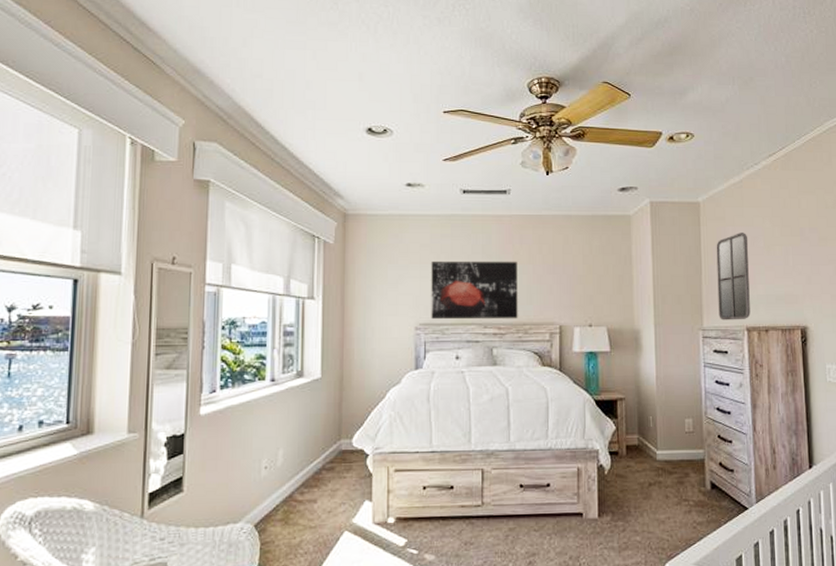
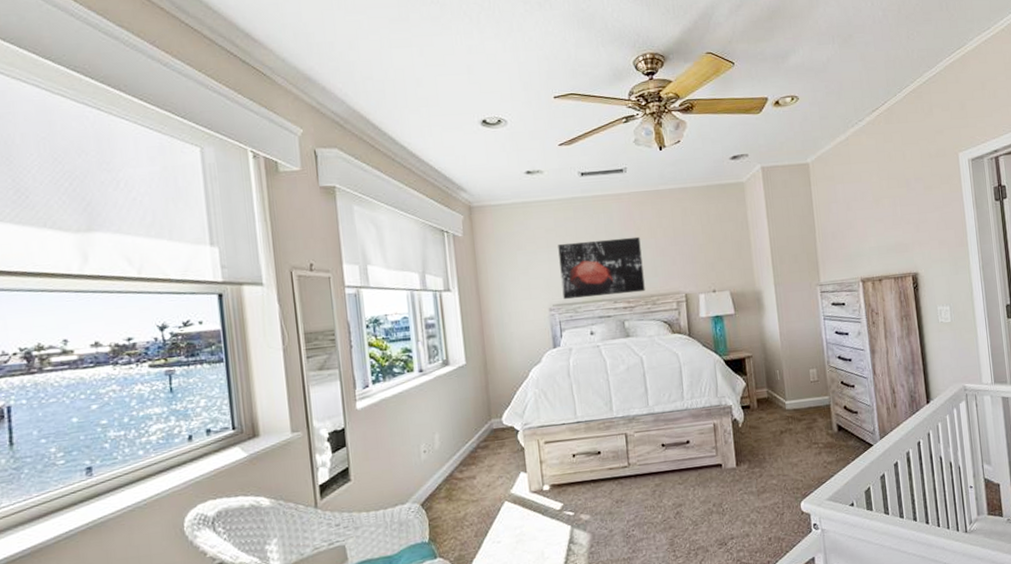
home mirror: present [716,233,750,320] -> none [827,189,864,275]

